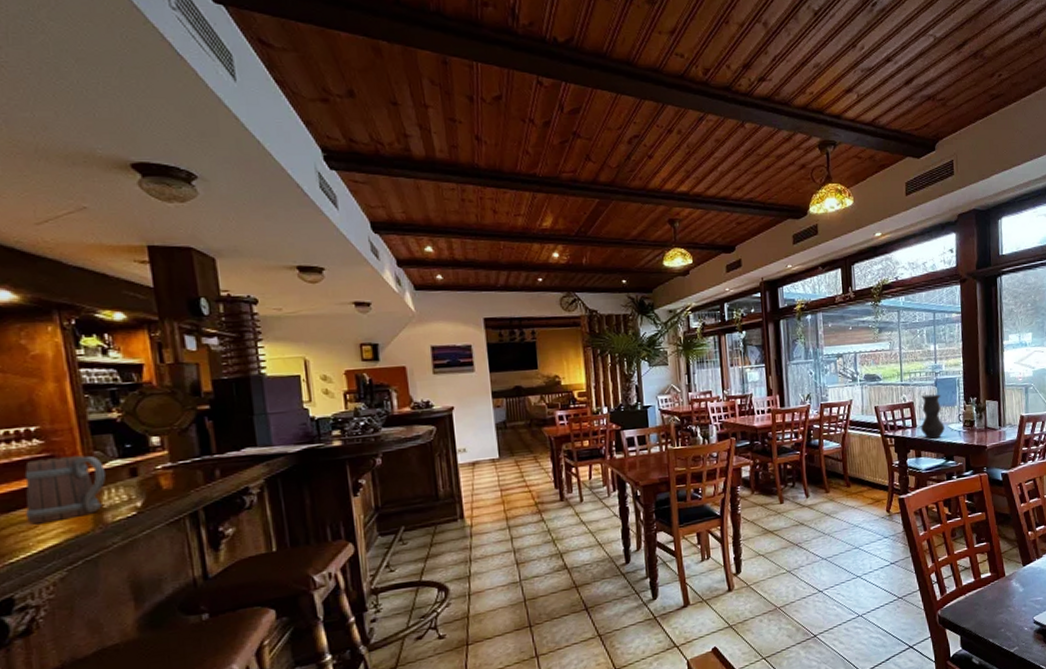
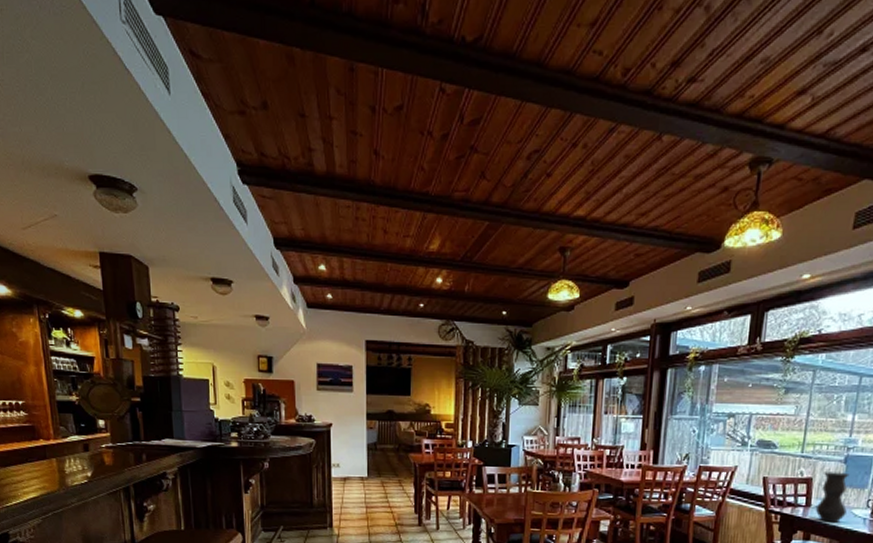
beer mug: present [24,454,106,525] -> none [15,427,67,480]

